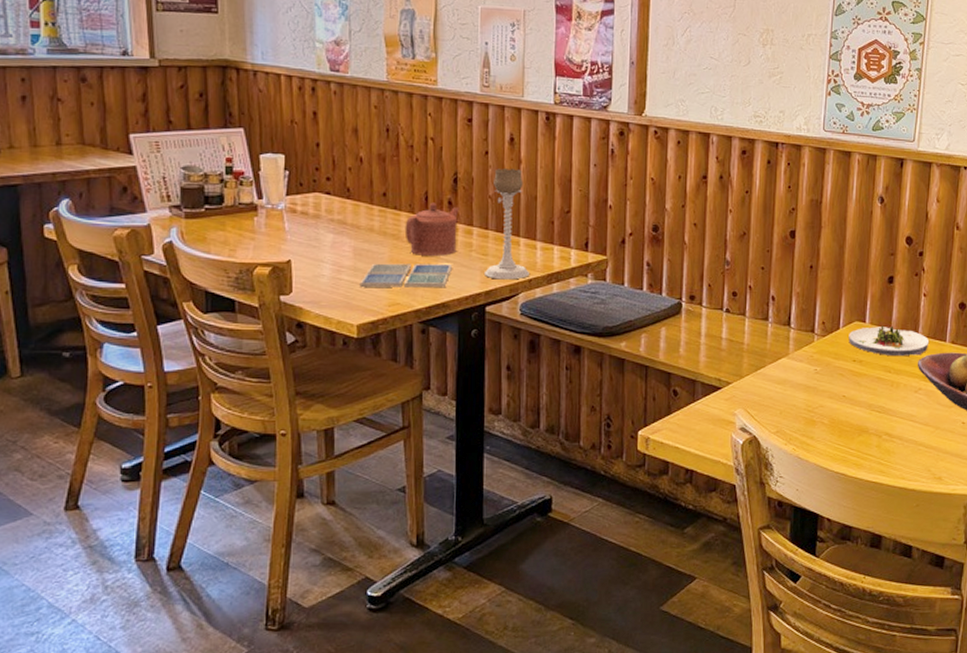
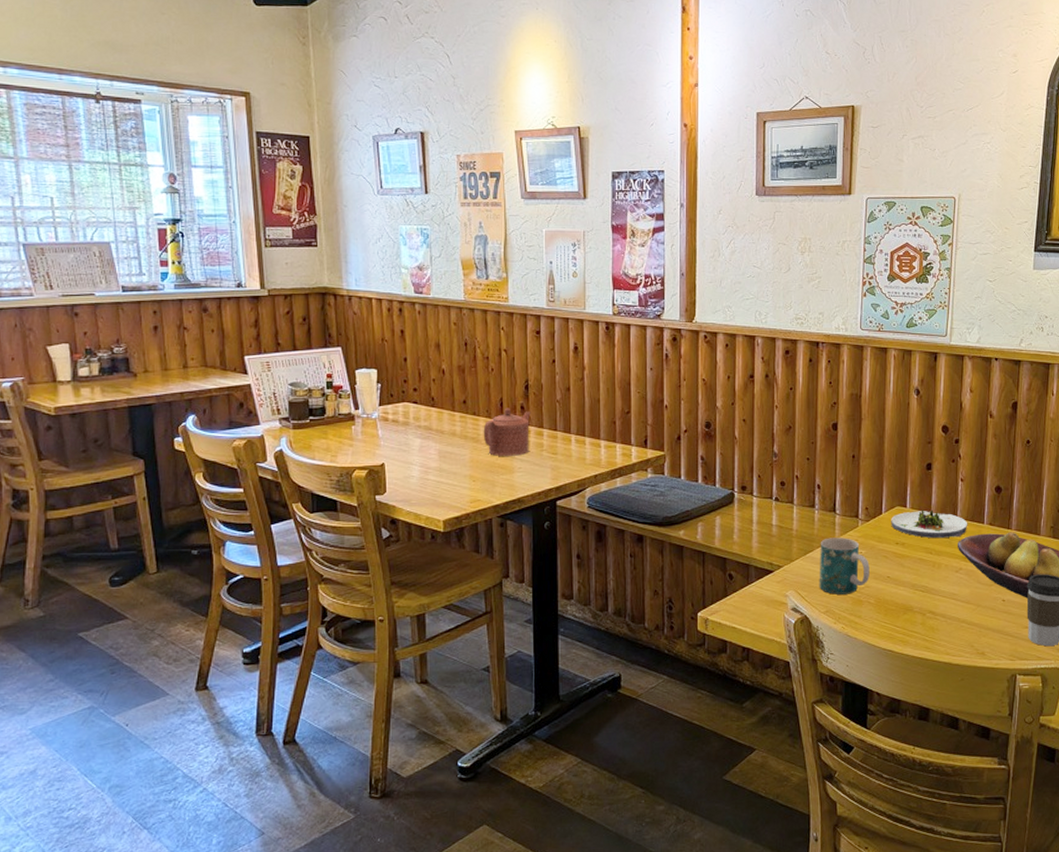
drink coaster: present [359,263,452,288] -> none [444,464,525,486]
candle holder: present [483,168,529,280] -> none [554,375,595,476]
mug: none [770,353,824,414] -> present [819,537,870,595]

